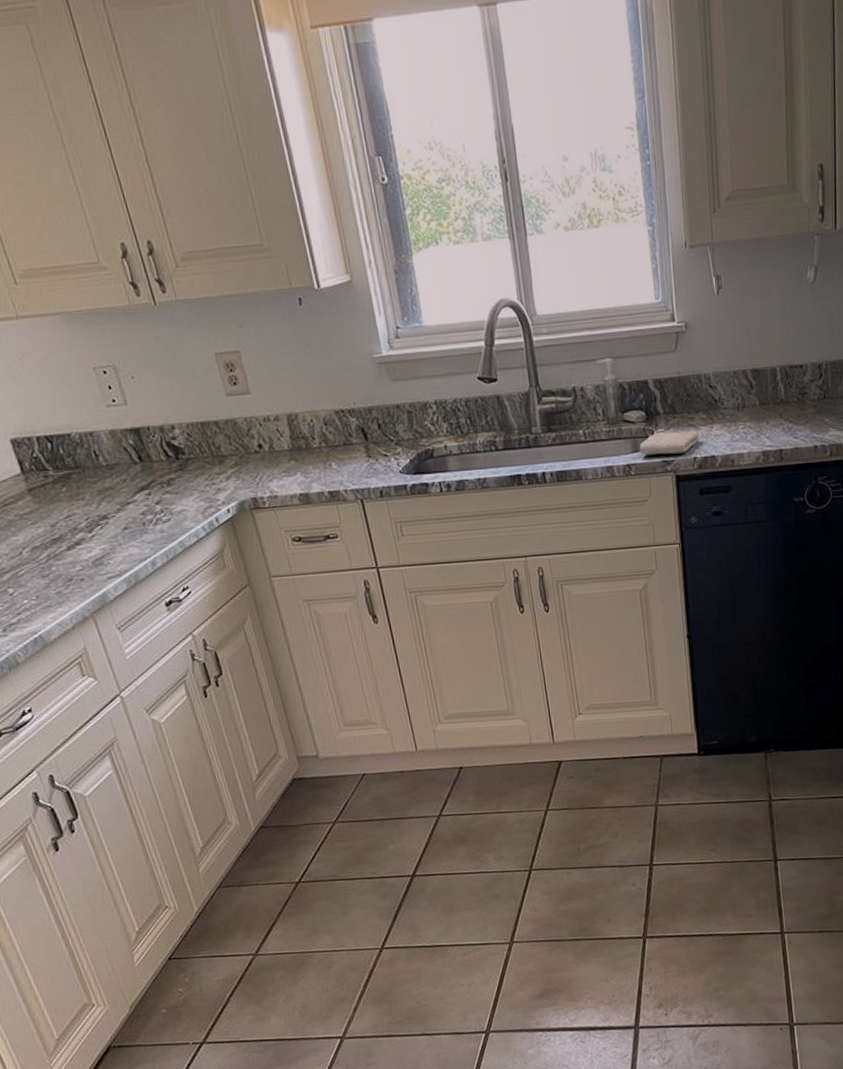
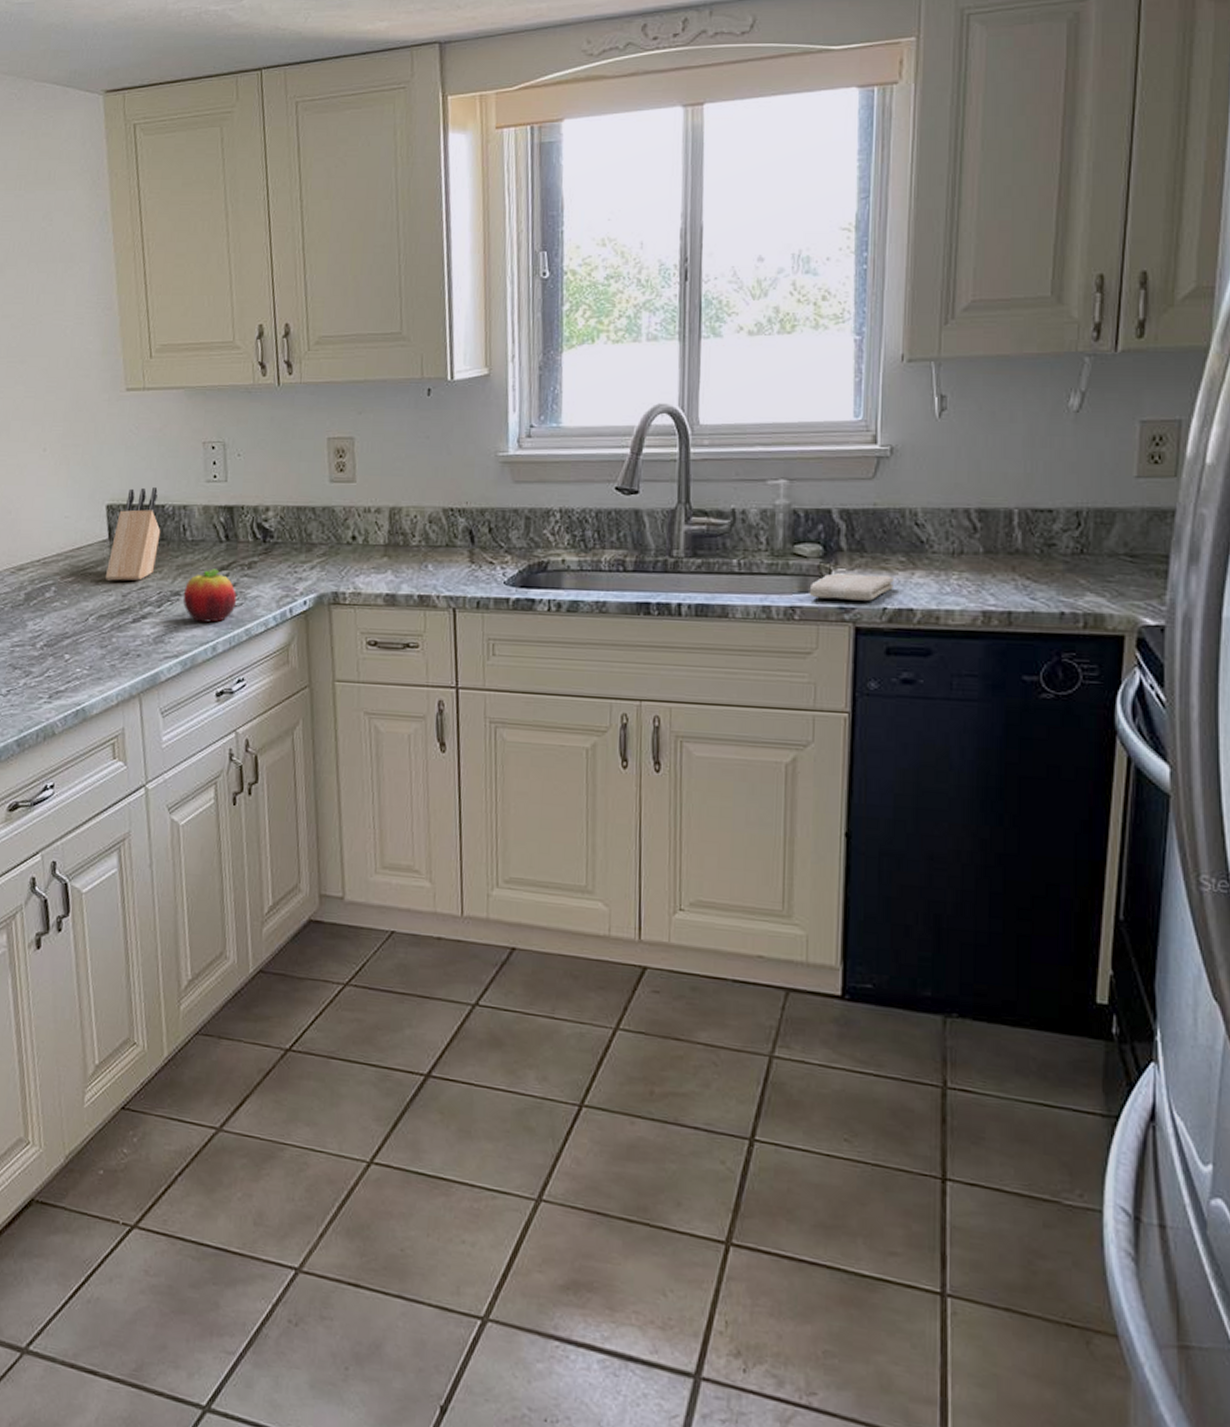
knife block: none [25,416,76,513] -> present [105,486,161,581]
fruit: none [110,489,164,541] -> present [183,569,237,623]

